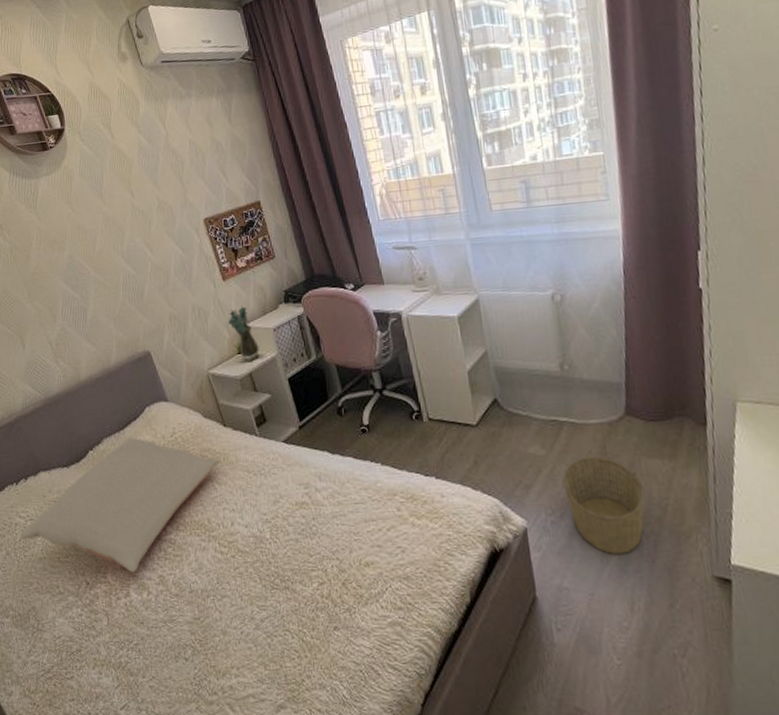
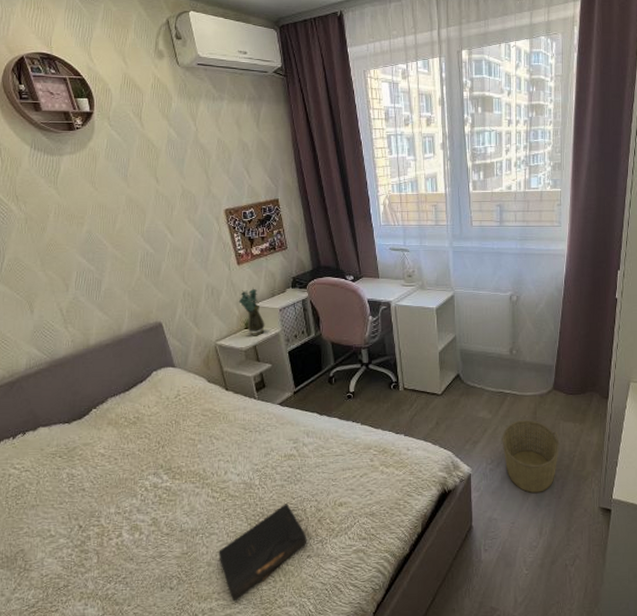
pillow: present [20,437,221,573] -> none [13,397,220,517]
book: none [233,562,332,680] -> present [218,504,307,602]

